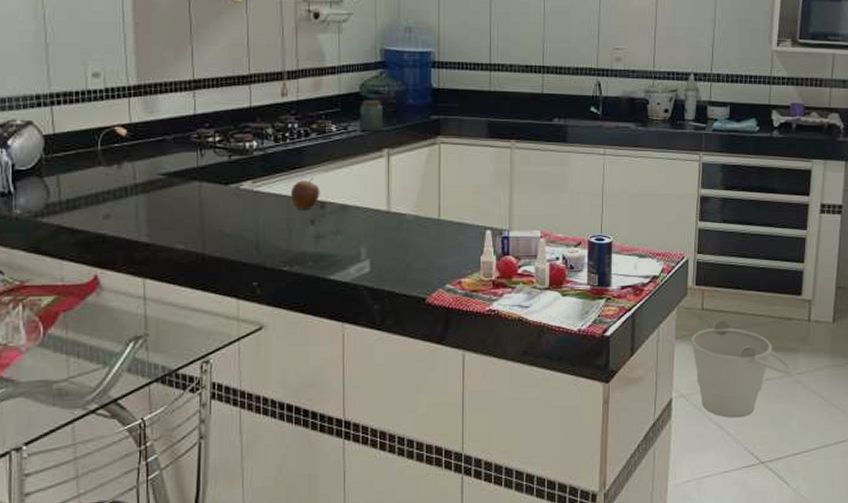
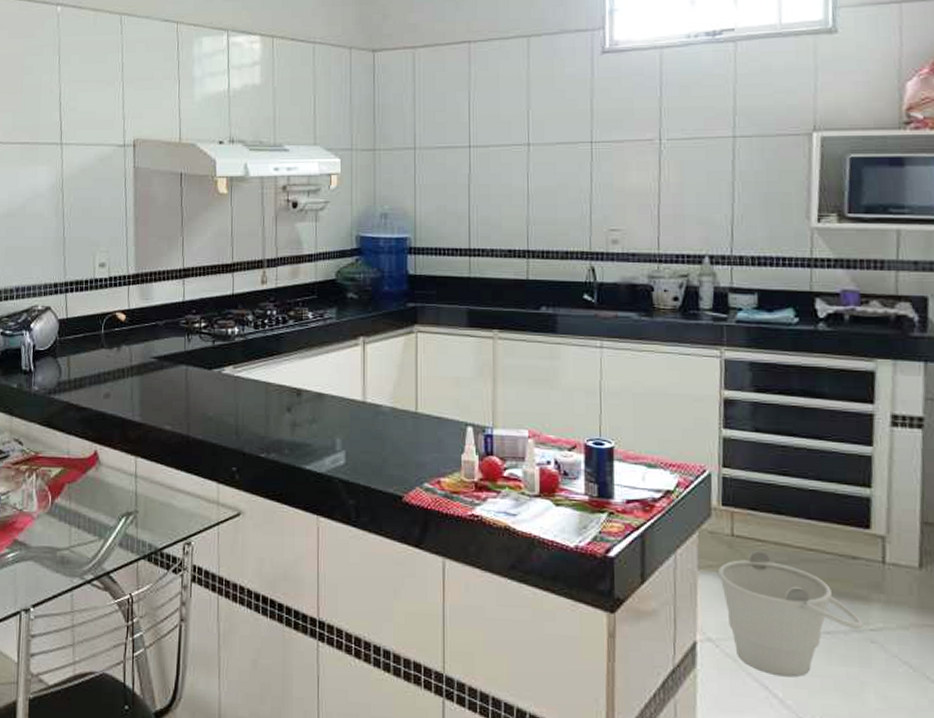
fruit: present [290,178,320,210] -> none [268,365,297,397]
peanut butter: present [360,100,384,132] -> none [336,287,360,319]

